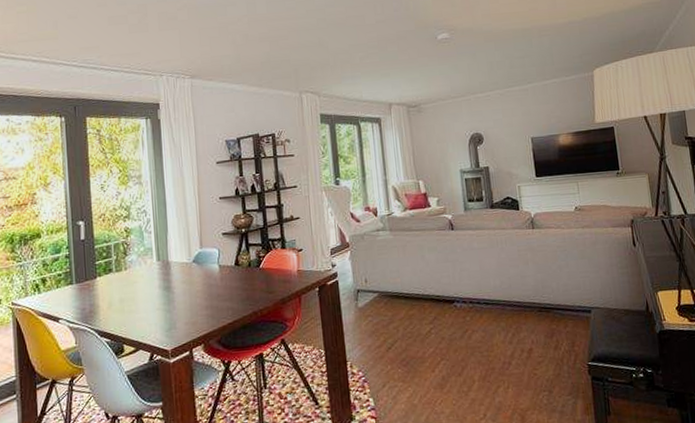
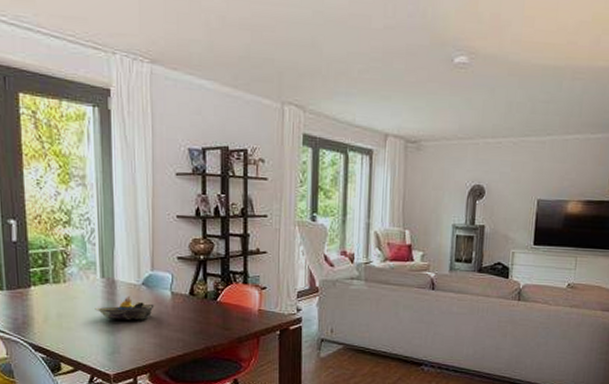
decorative bowl: none [152,273,205,298] -> present [95,295,155,321]

